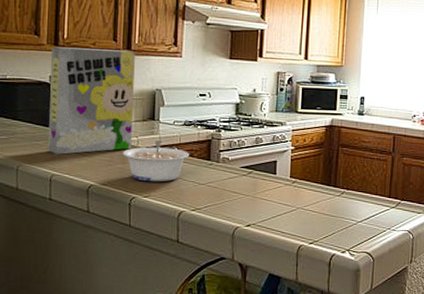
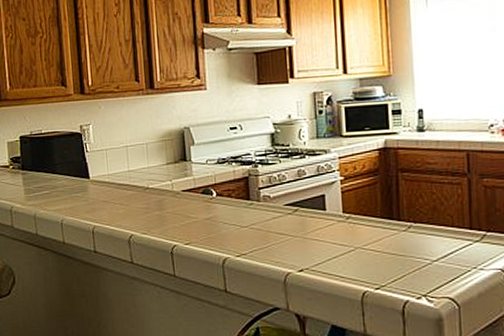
cereal box: present [48,47,135,155] -> none [79,90,166,205]
legume: present [123,140,189,182] -> none [159,181,227,228]

